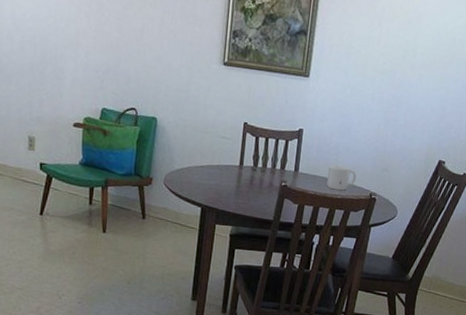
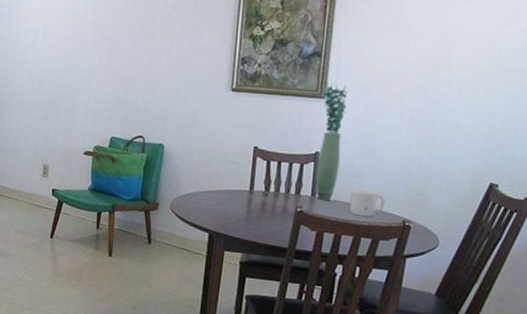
vase: none [298,61,329,176] -> present [315,83,348,202]

